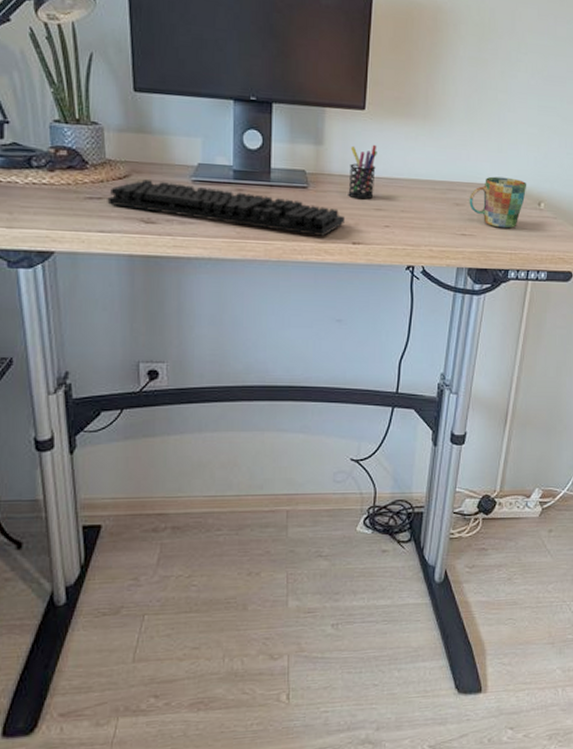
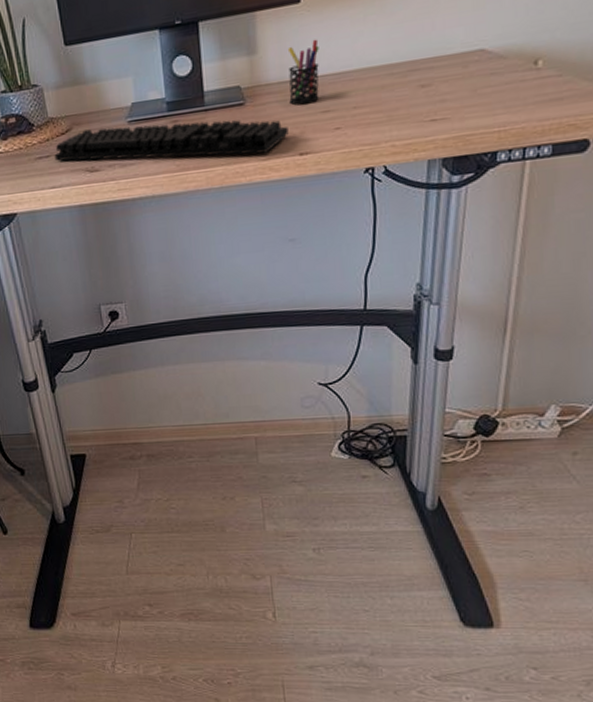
mug: present [469,176,527,229] -> none [438,38,517,103]

